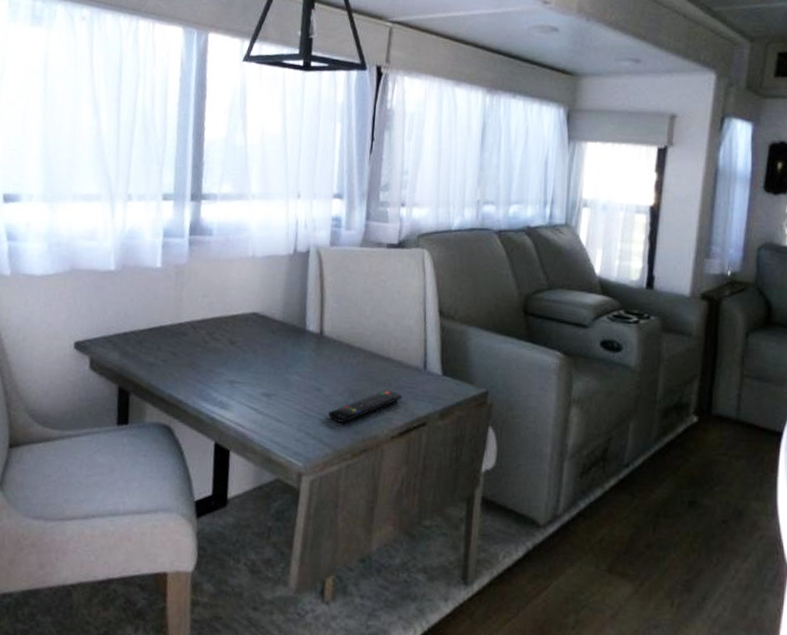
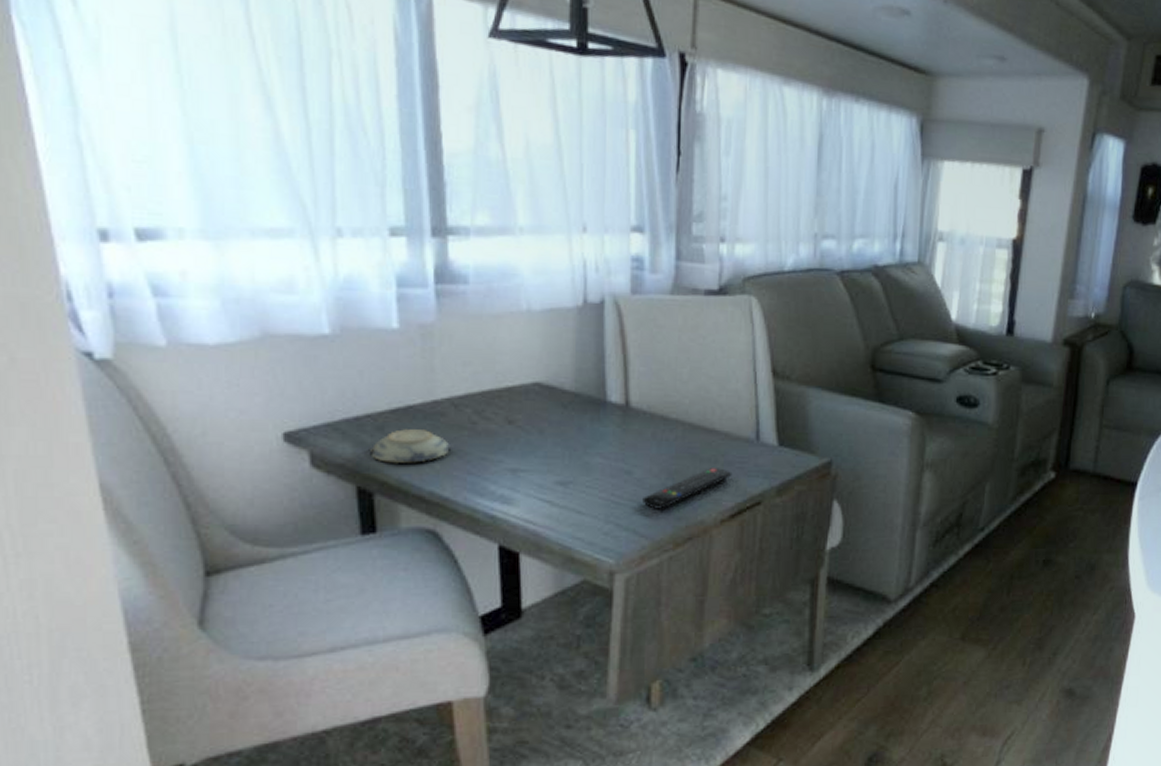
decorative bowl: none [131,344,188,371] -> present [370,429,450,463]

